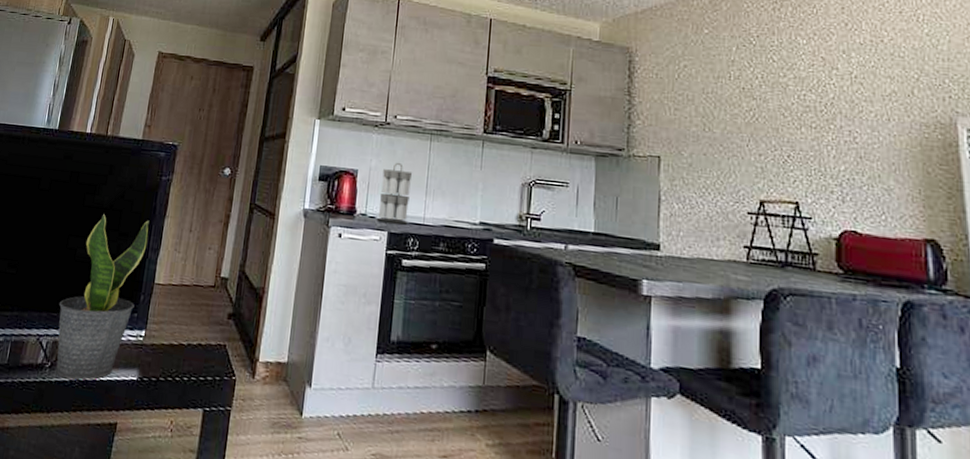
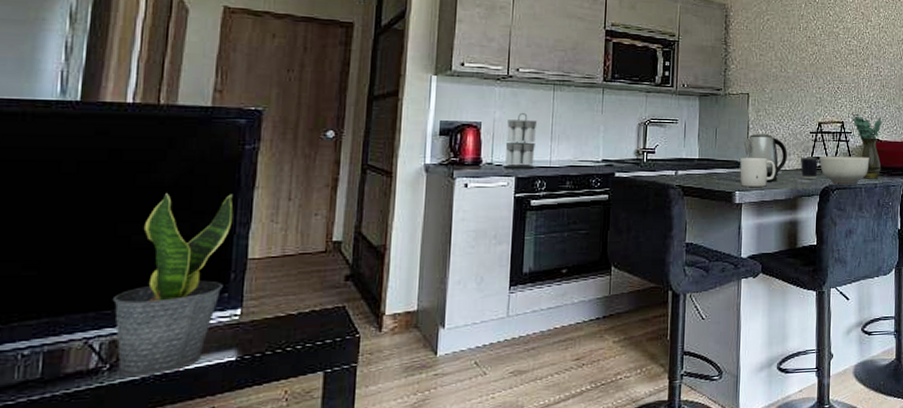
mug: none [648,237,699,279] -> present [740,158,776,187]
kettle: none [653,207,714,274] -> present [743,133,787,182]
mug: none [733,244,767,276] -> present [800,156,822,179]
bowl: none [762,246,843,291] -> present [819,156,870,184]
vase: none [810,191,863,288] -> present [851,113,882,179]

